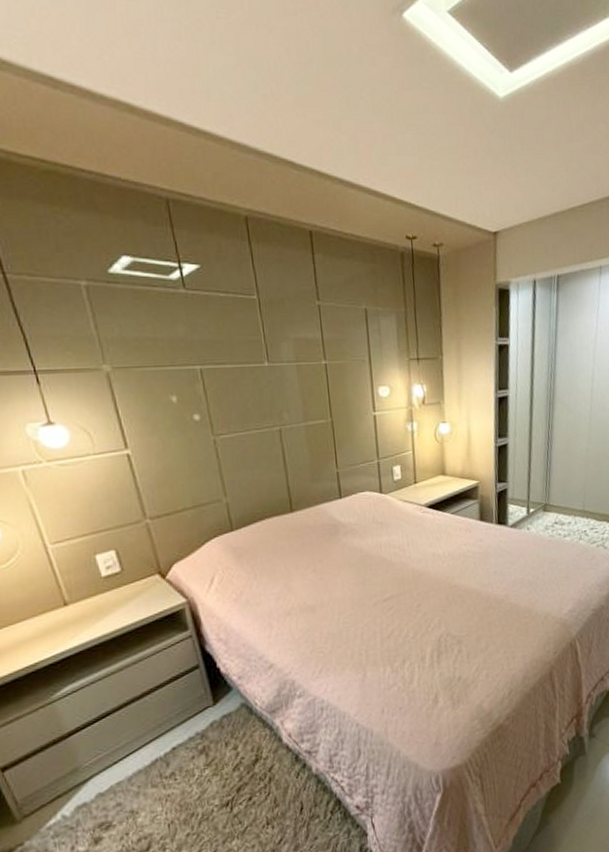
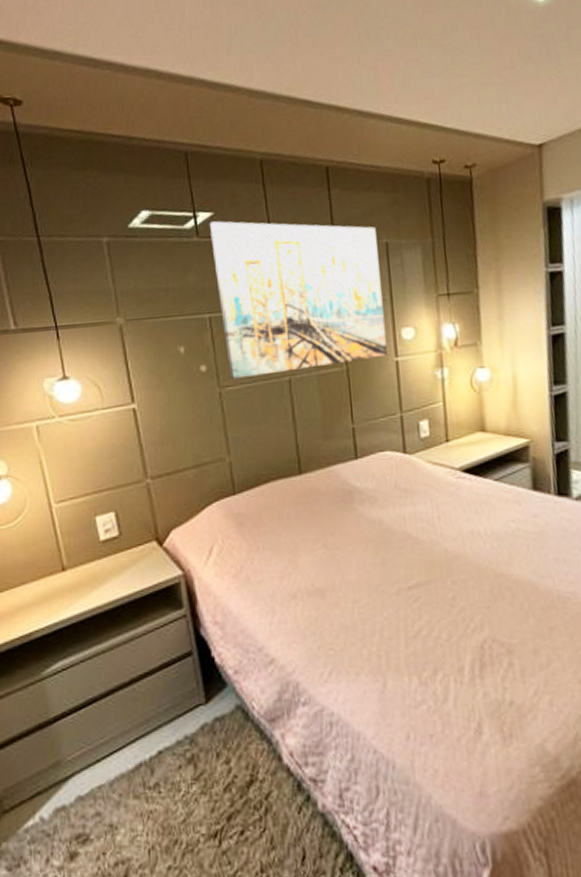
wall art: none [195,275,366,428] -> present [209,221,387,379]

